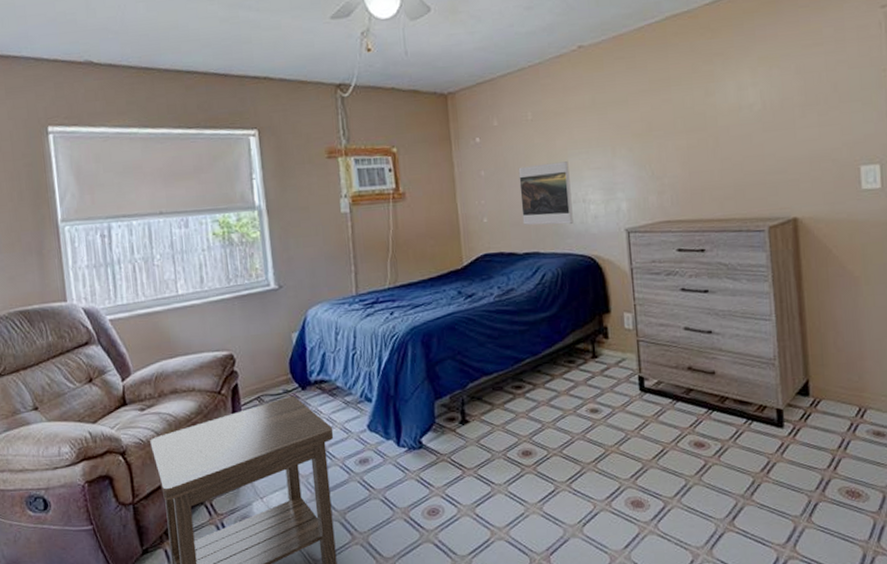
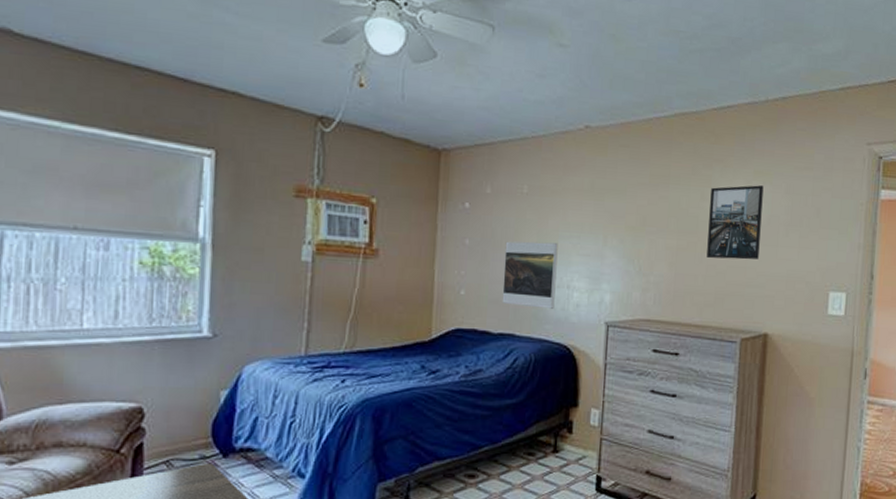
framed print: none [715,70,776,153] -> present [707,185,764,260]

